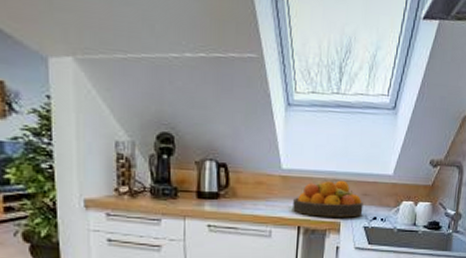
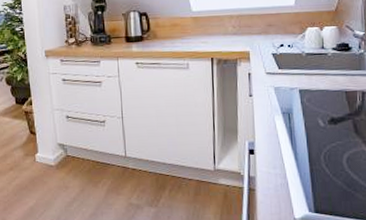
fruit bowl: present [293,180,363,218] -> none [205,15,270,48]

